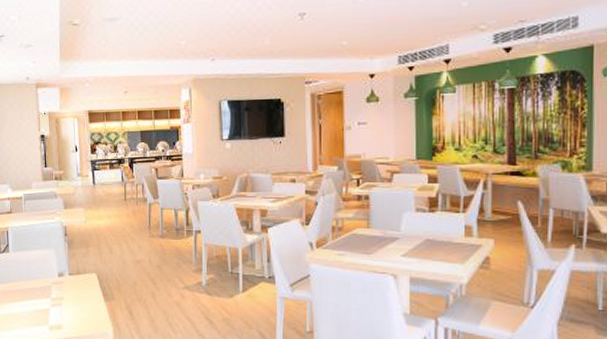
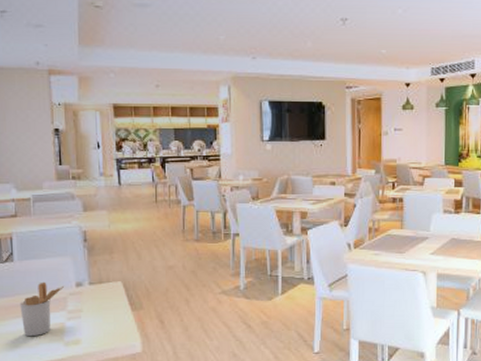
utensil holder: none [14,271,48,320] -> present [19,282,64,337]

